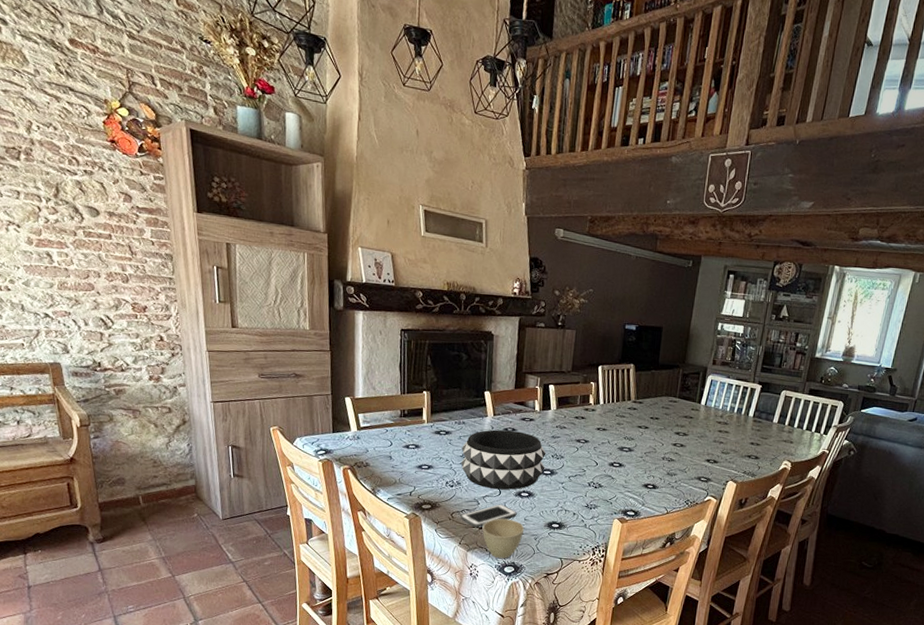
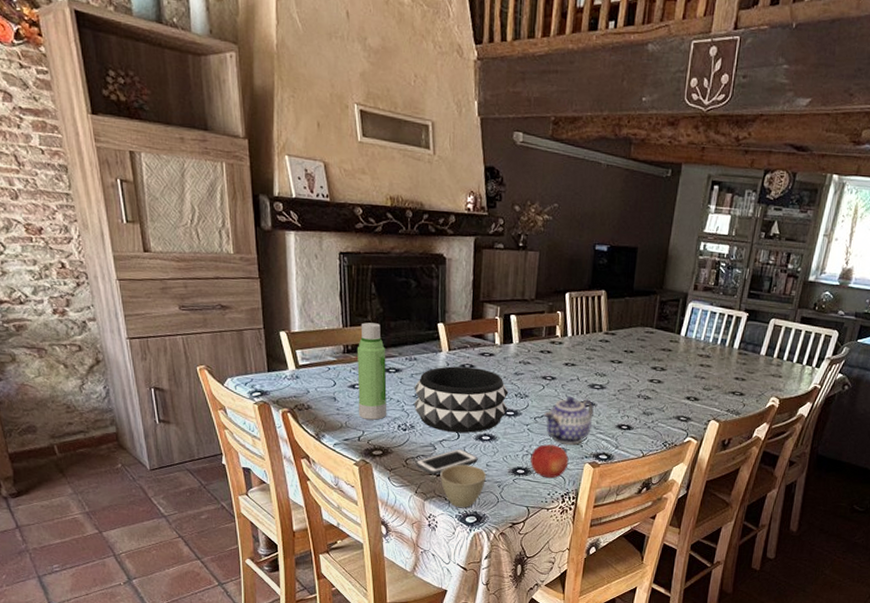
water bottle: none [411,390,438,477] -> present [357,322,387,420]
fruit: none [564,501,599,533] -> present [530,444,569,479]
teapot: none [577,457,623,502] -> present [544,396,594,445]

